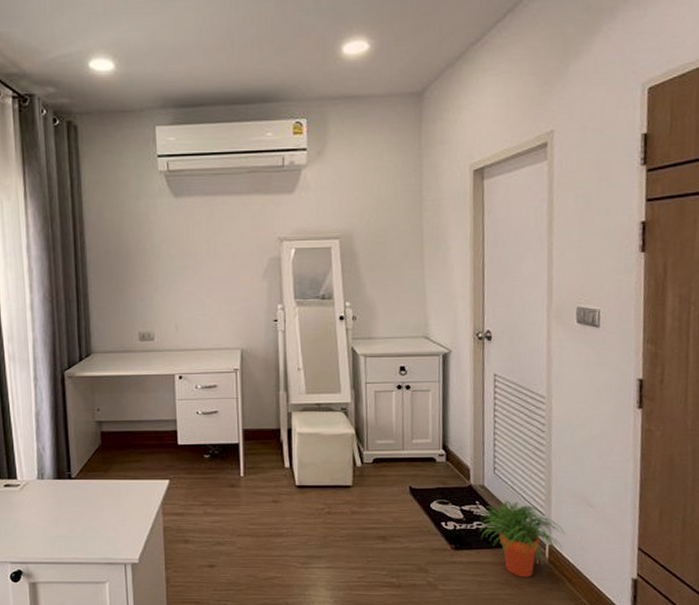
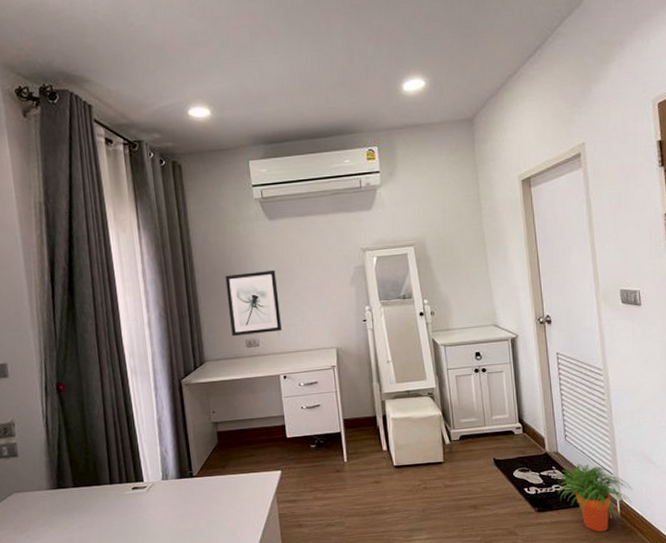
wall art: none [120,256,180,328] -> present [225,270,282,337]

